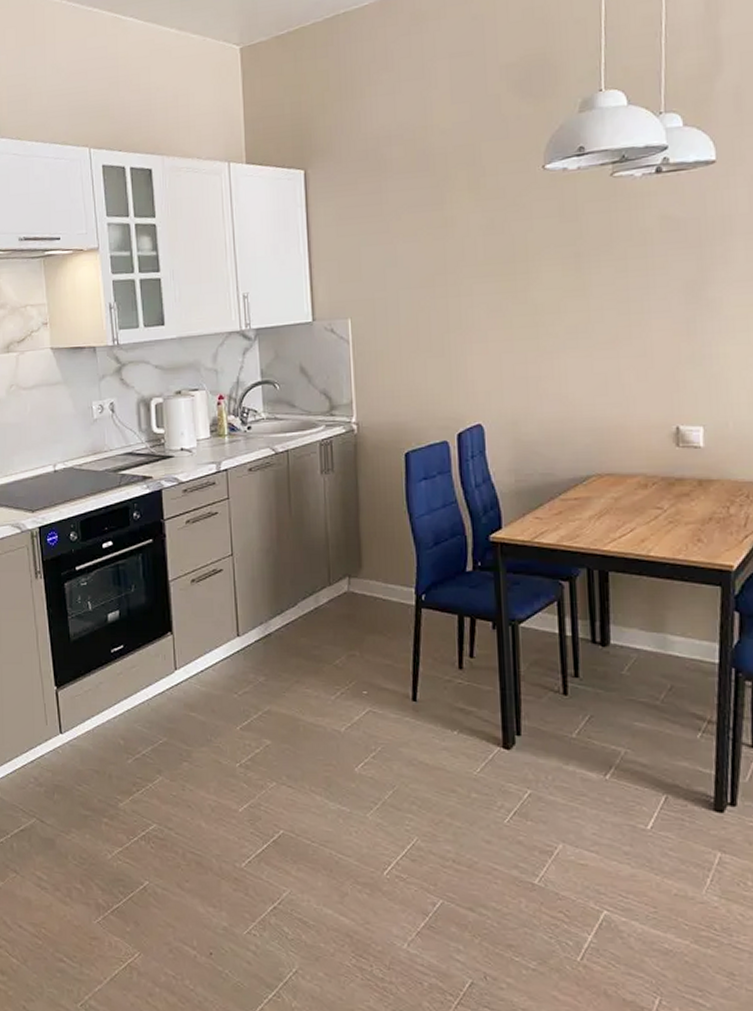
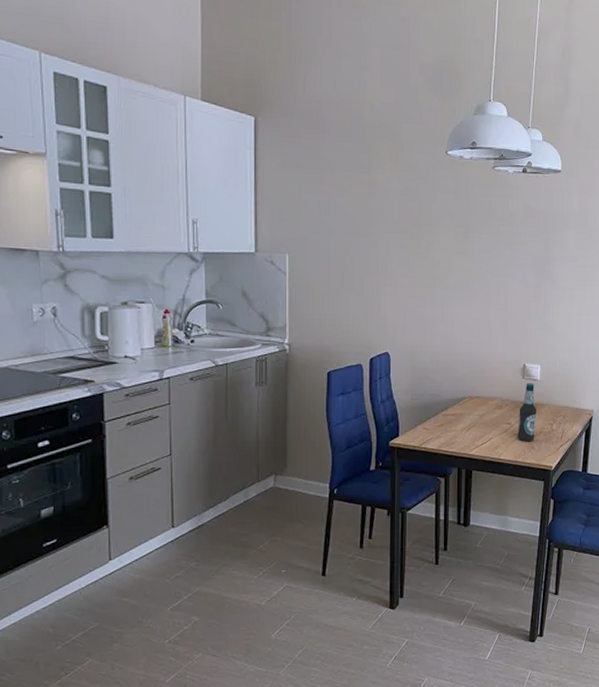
bottle: none [673,452,703,533] -> present [517,383,538,442]

